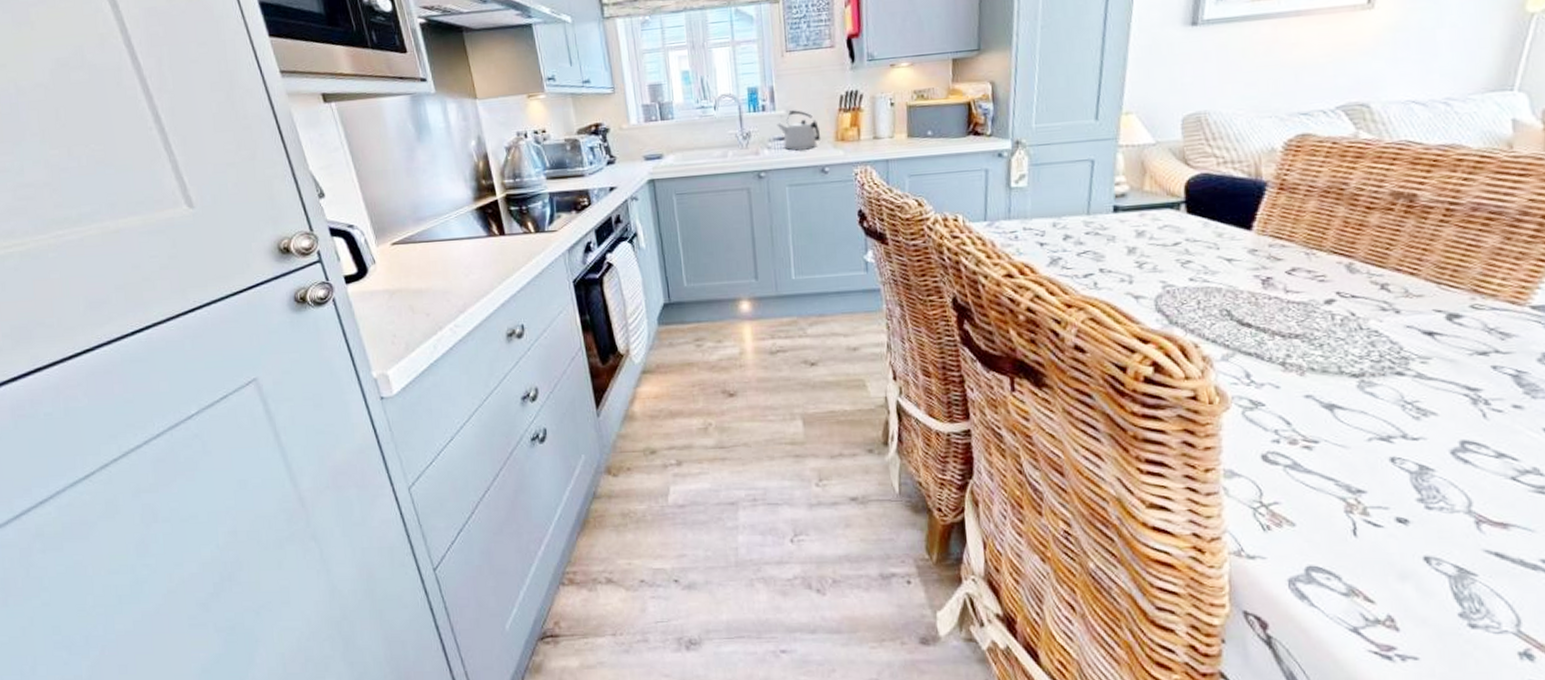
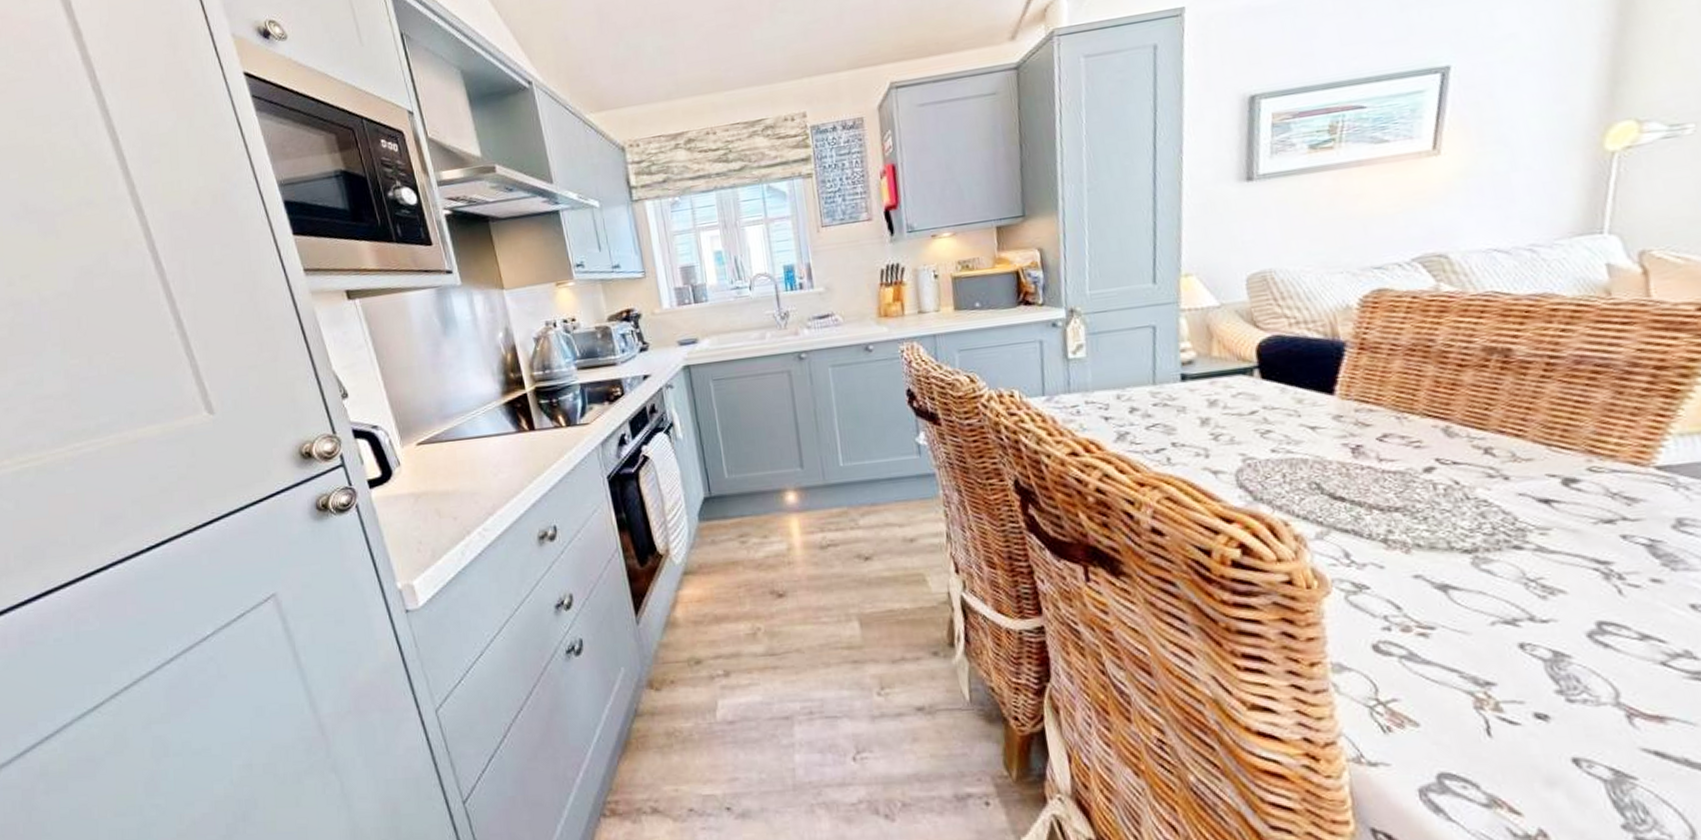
kettle: present [777,110,821,150] -> none [815,286,863,329]

